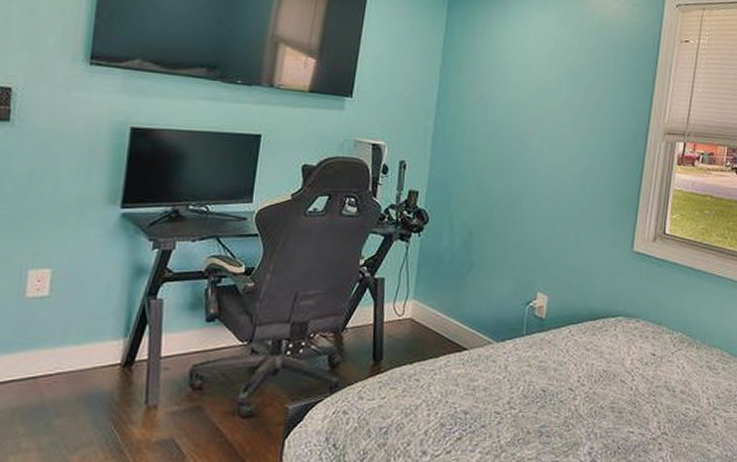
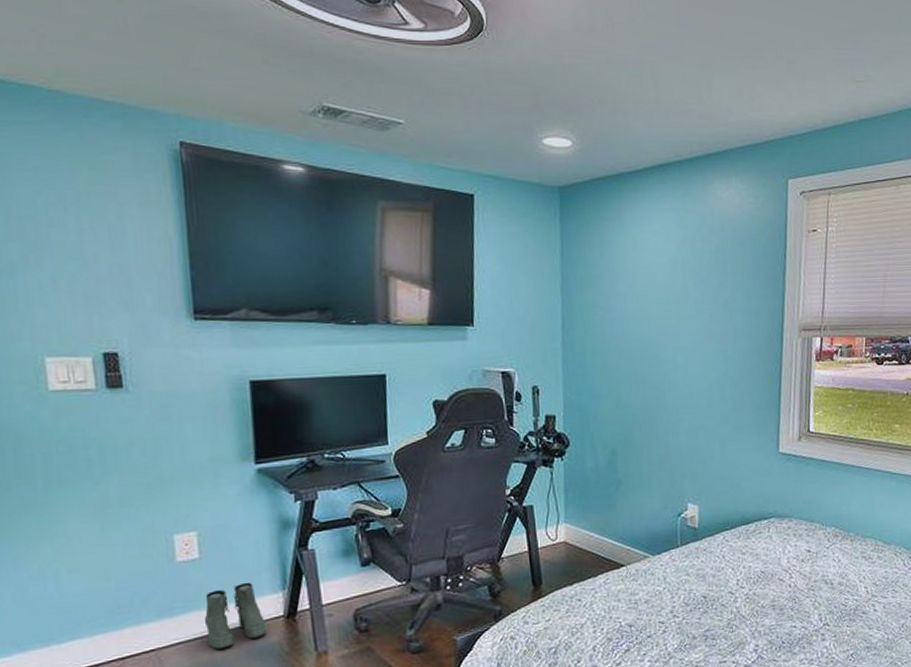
boots: none [40,325,101,392] -> present [204,582,266,650]

